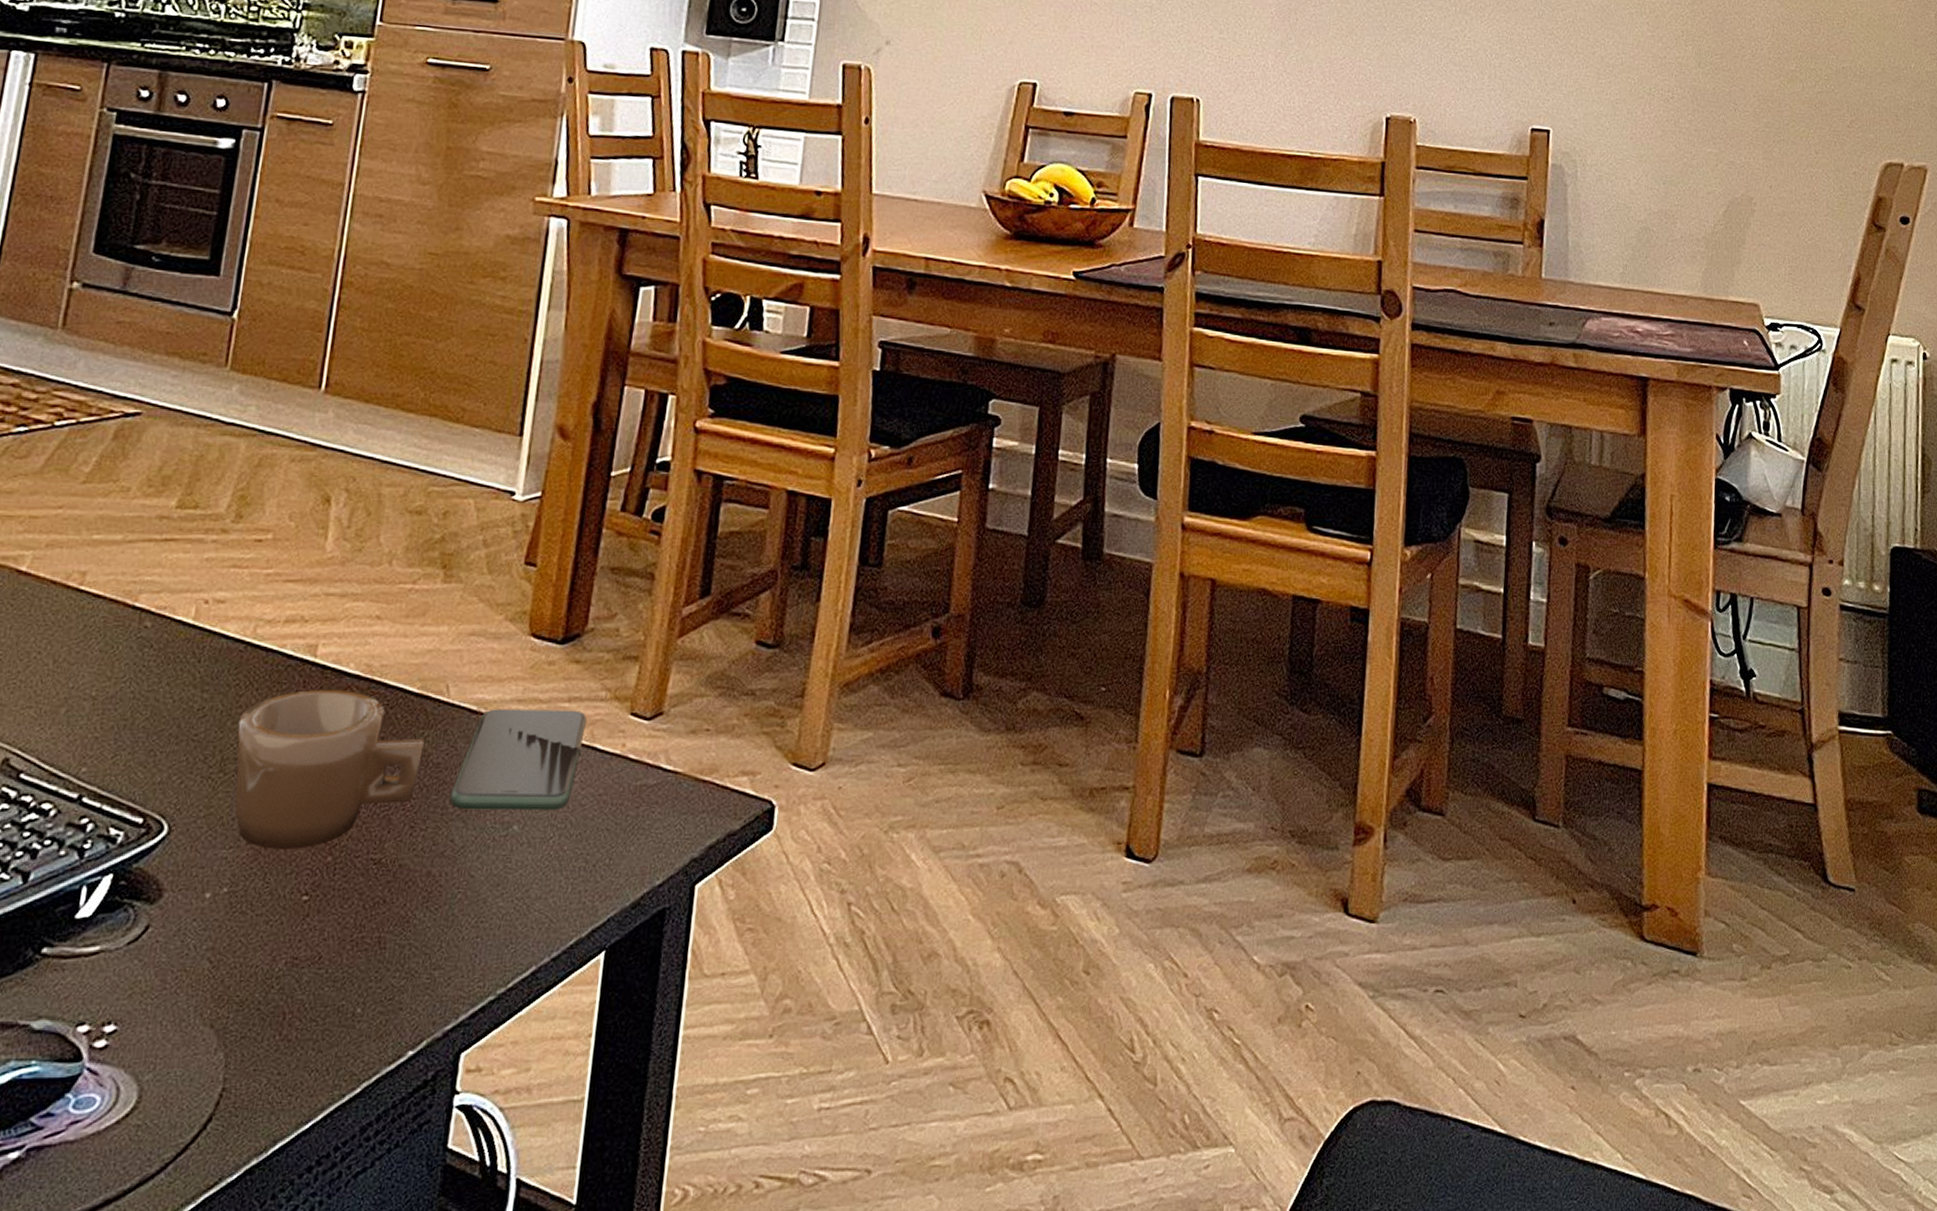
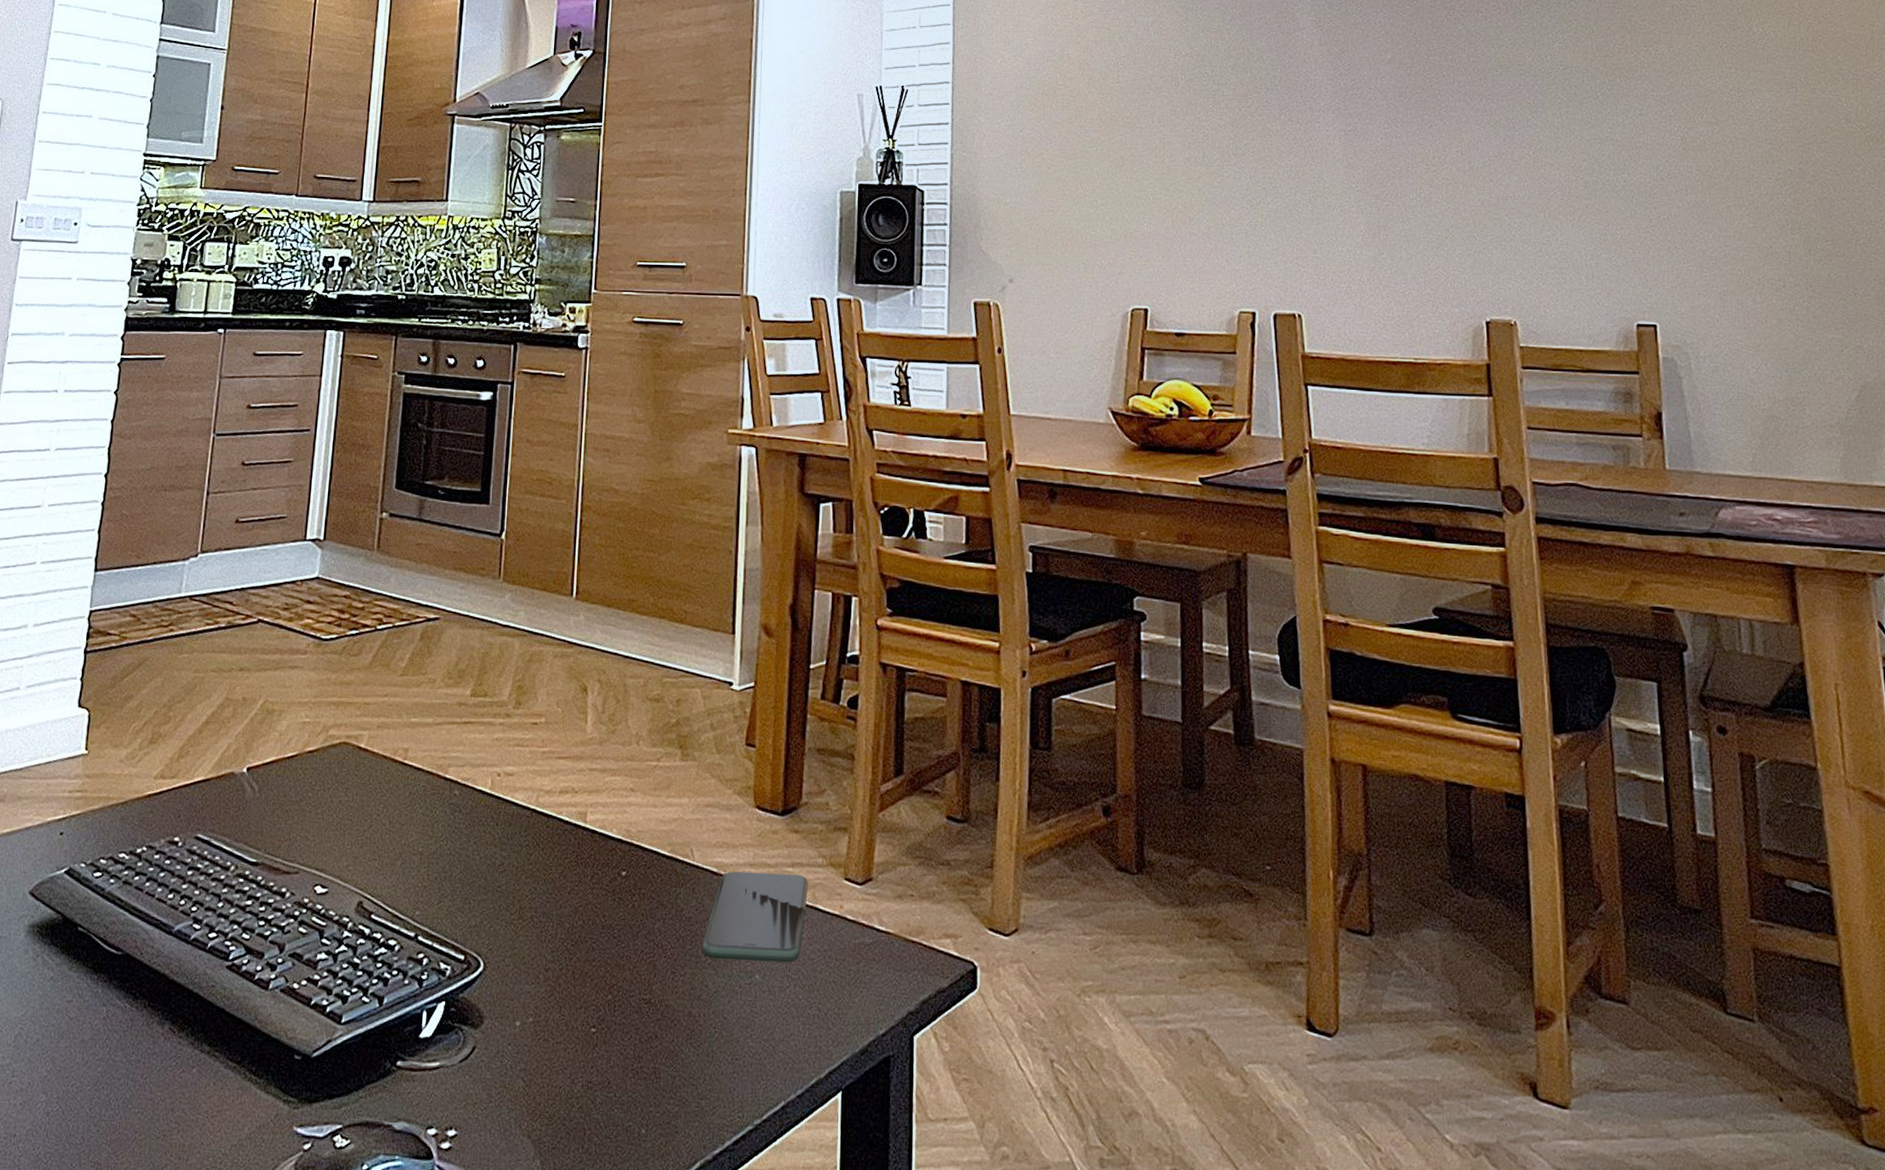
cup: present [234,689,424,849] -> none [530,850,677,988]

